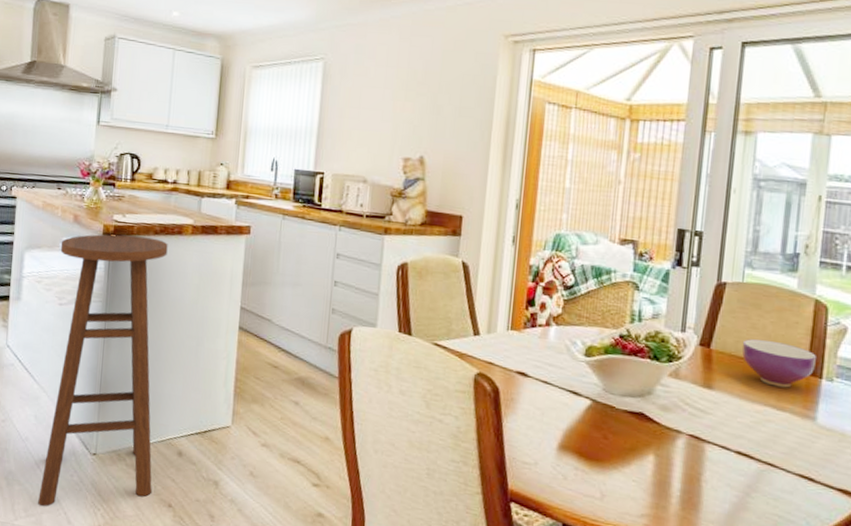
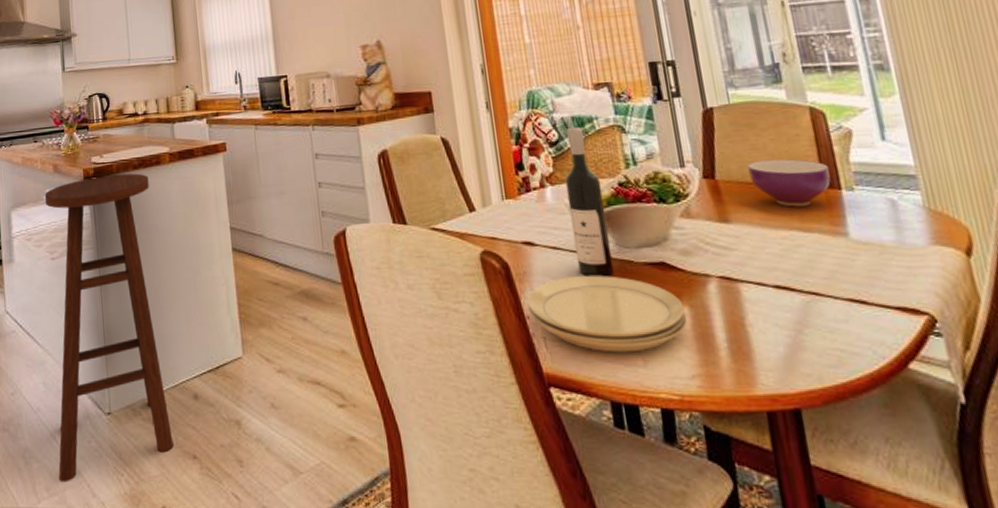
plate: none [507,410,651,486] -> present [527,275,688,353]
bottle: none [562,275,604,417] -> present [564,126,614,278]

